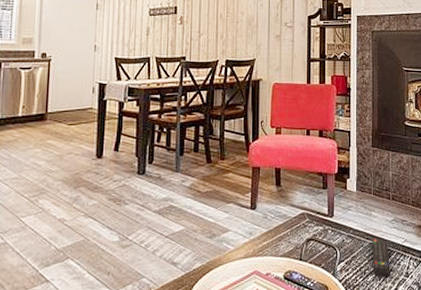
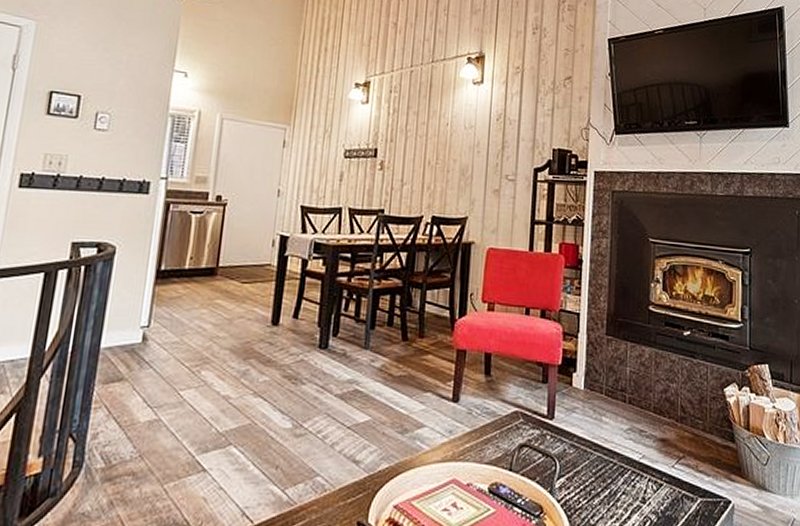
remote control: present [372,238,391,278] -> none [600,449,624,502]

